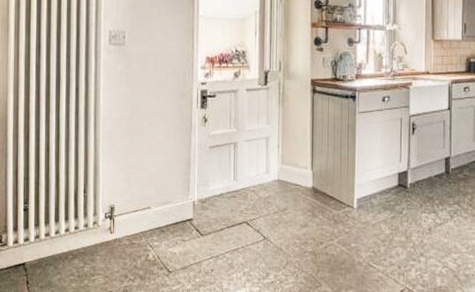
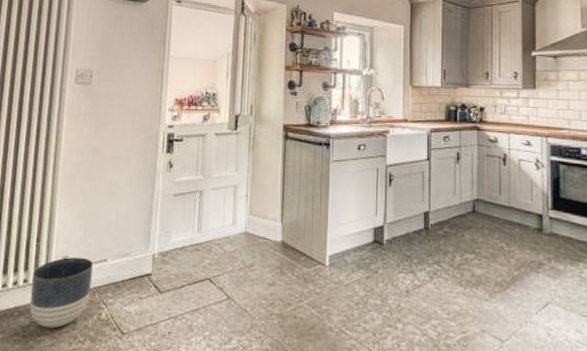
planter: none [82,205,139,269] -> present [30,257,94,329]

